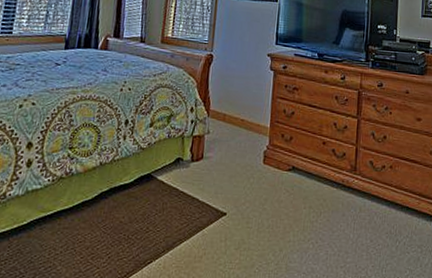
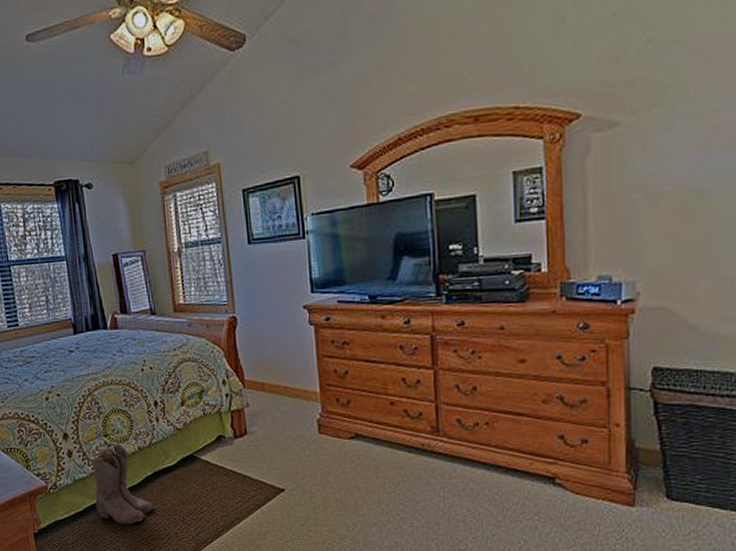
boots: none [42,157,102,241] -> present [91,444,154,524]

